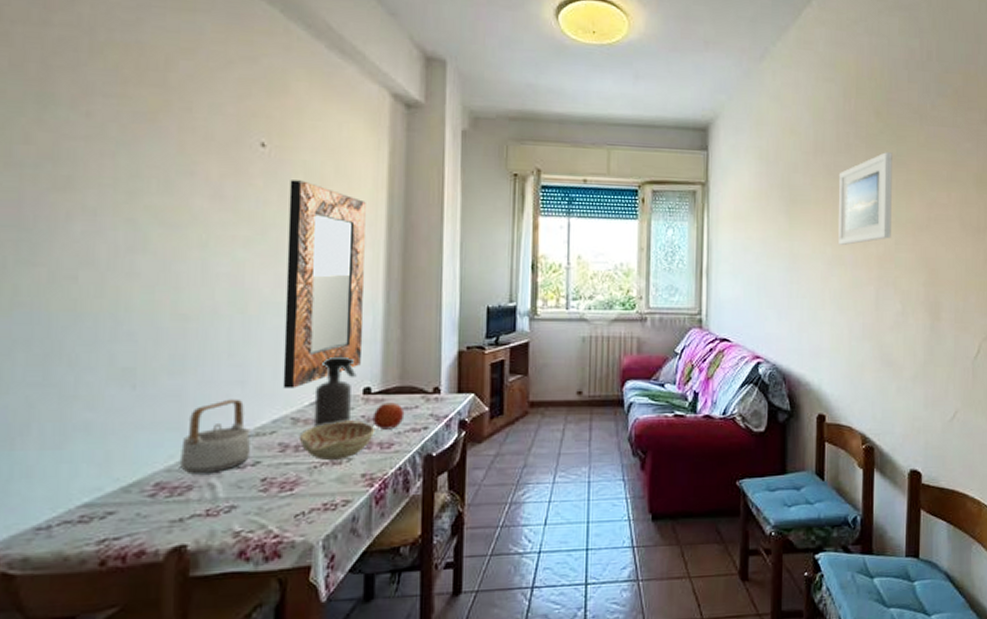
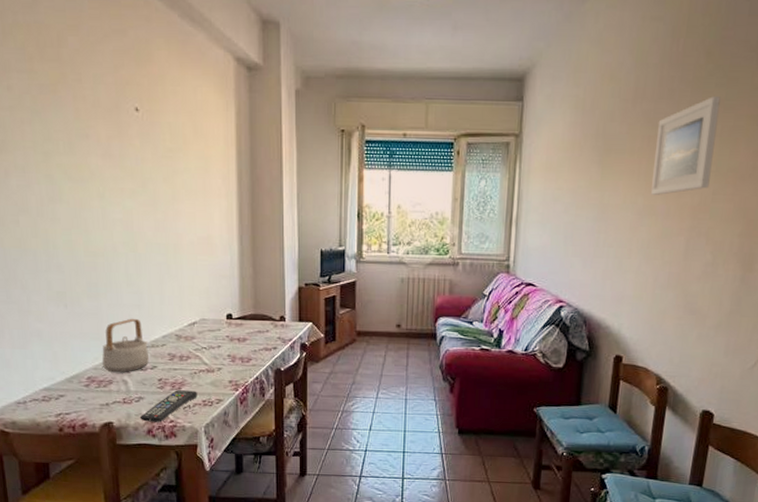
remote control: none [228,491,316,540] -> present [139,390,197,422]
home mirror: present [282,180,366,388] -> none [160,140,224,312]
decorative bowl: present [298,420,376,461] -> none [182,339,237,370]
spray bottle: present [313,356,357,427] -> none [191,288,221,343]
fruit: present [372,402,405,430] -> none [234,326,259,348]

